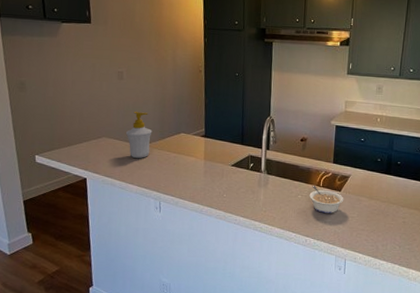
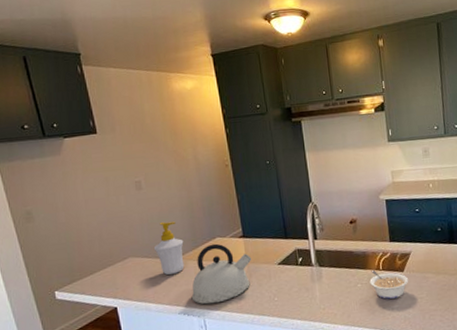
kettle: none [151,138,209,190] -> present [191,243,252,305]

